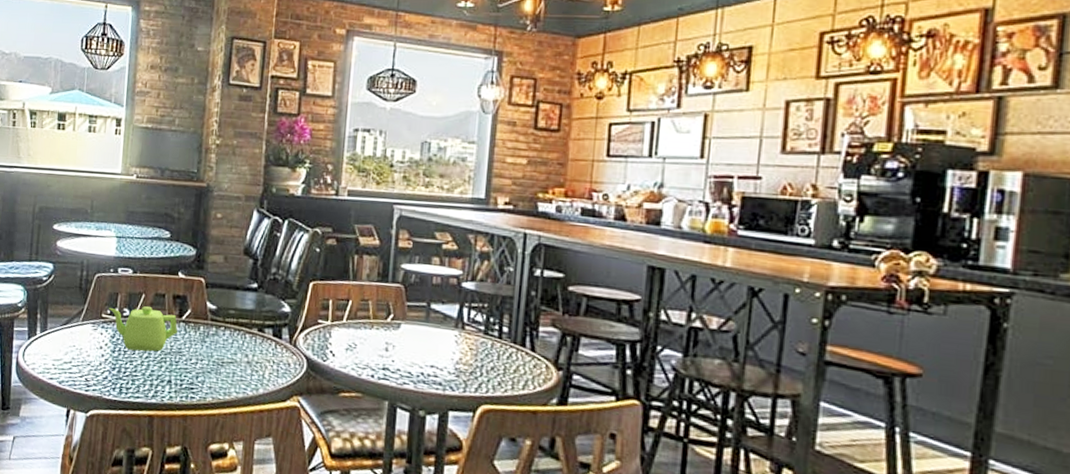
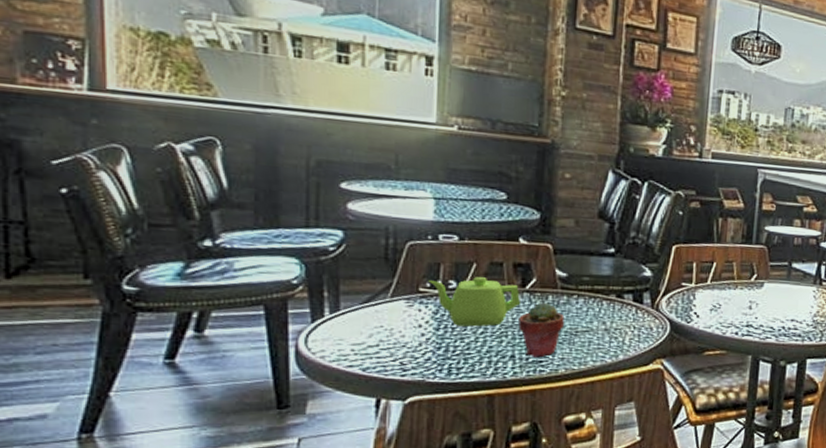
potted succulent: none [174,332,213,385] -> present [517,302,564,358]

